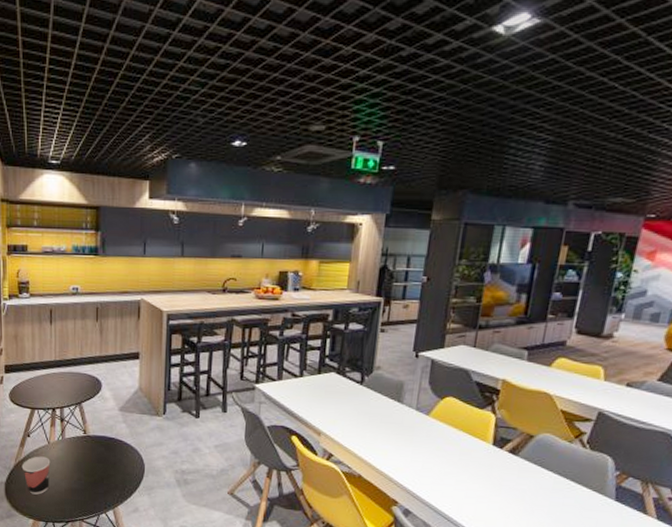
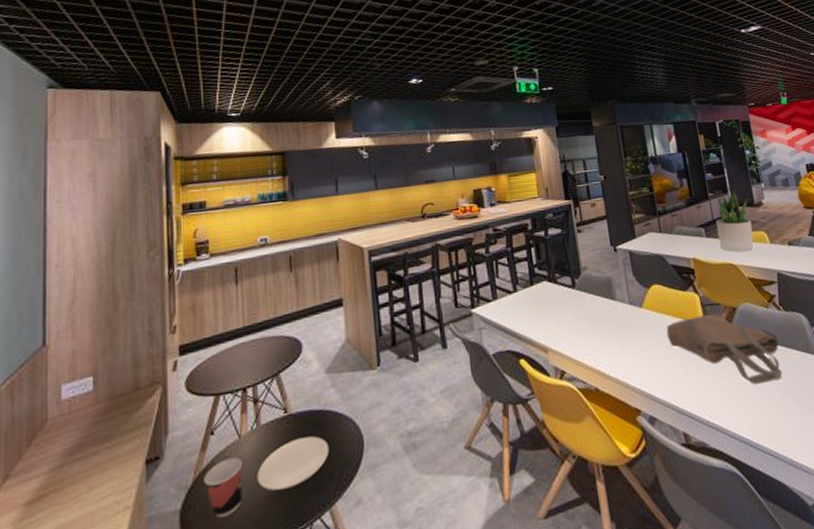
plate: none [60,454,117,488] -> present [257,436,329,491]
tote bag: none [446,434,571,510] -> present [666,314,783,385]
planter: none [540,316,597,384] -> present [716,191,754,253]

